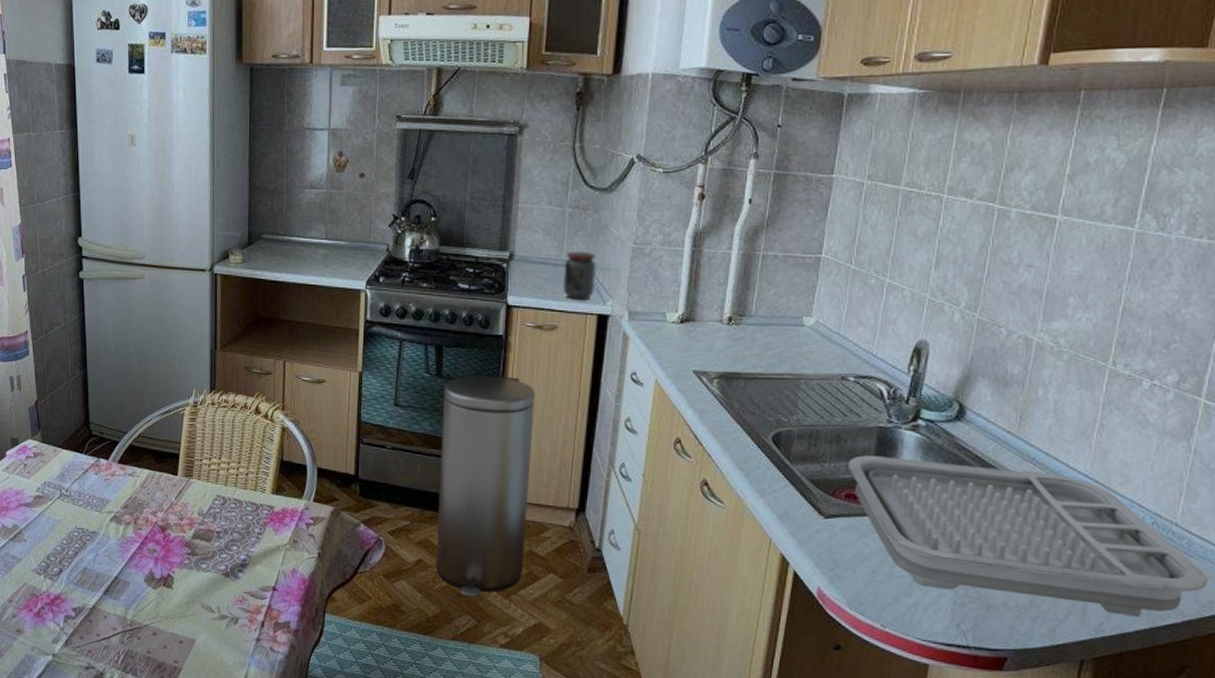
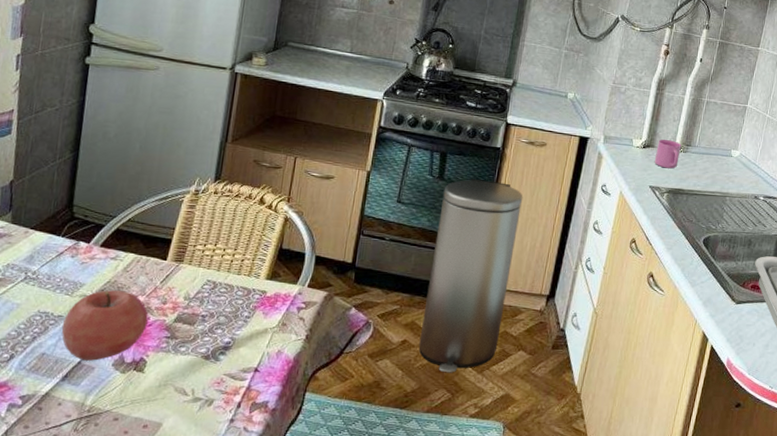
fruit: none [97,506,169,576] -> present [61,290,148,361]
jar: present [563,251,597,299] -> none [554,84,583,124]
cup: none [696,309,732,347] -> present [654,139,681,169]

